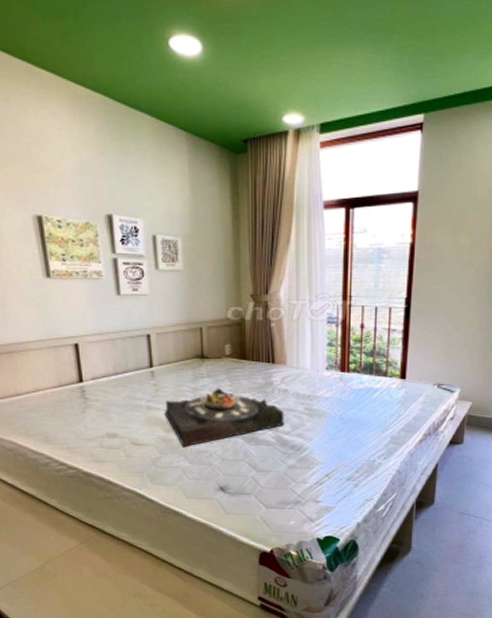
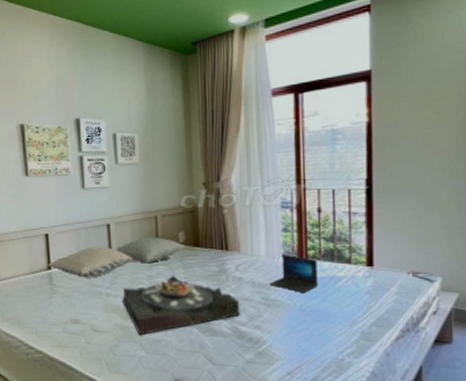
pillow: none [78,359,176,391] -> present [47,247,133,278]
pillow: none [156,349,231,375] -> present [115,237,185,262]
laptop: none [313,367,357,404] -> present [269,254,318,294]

